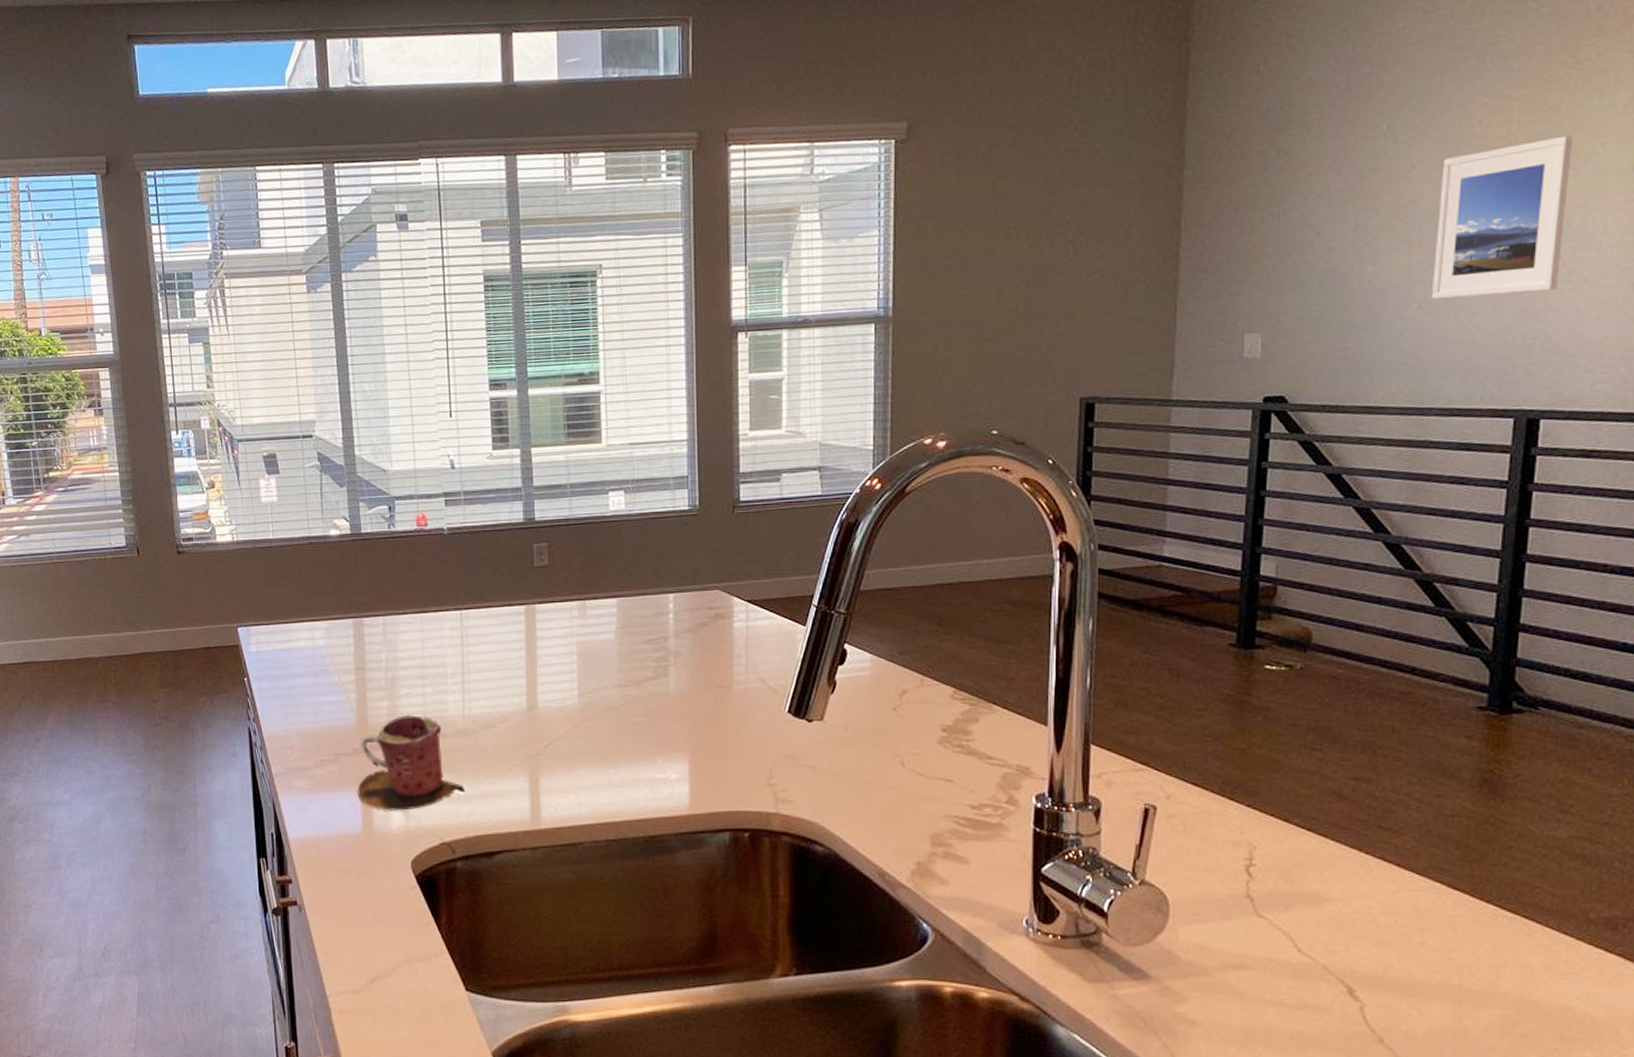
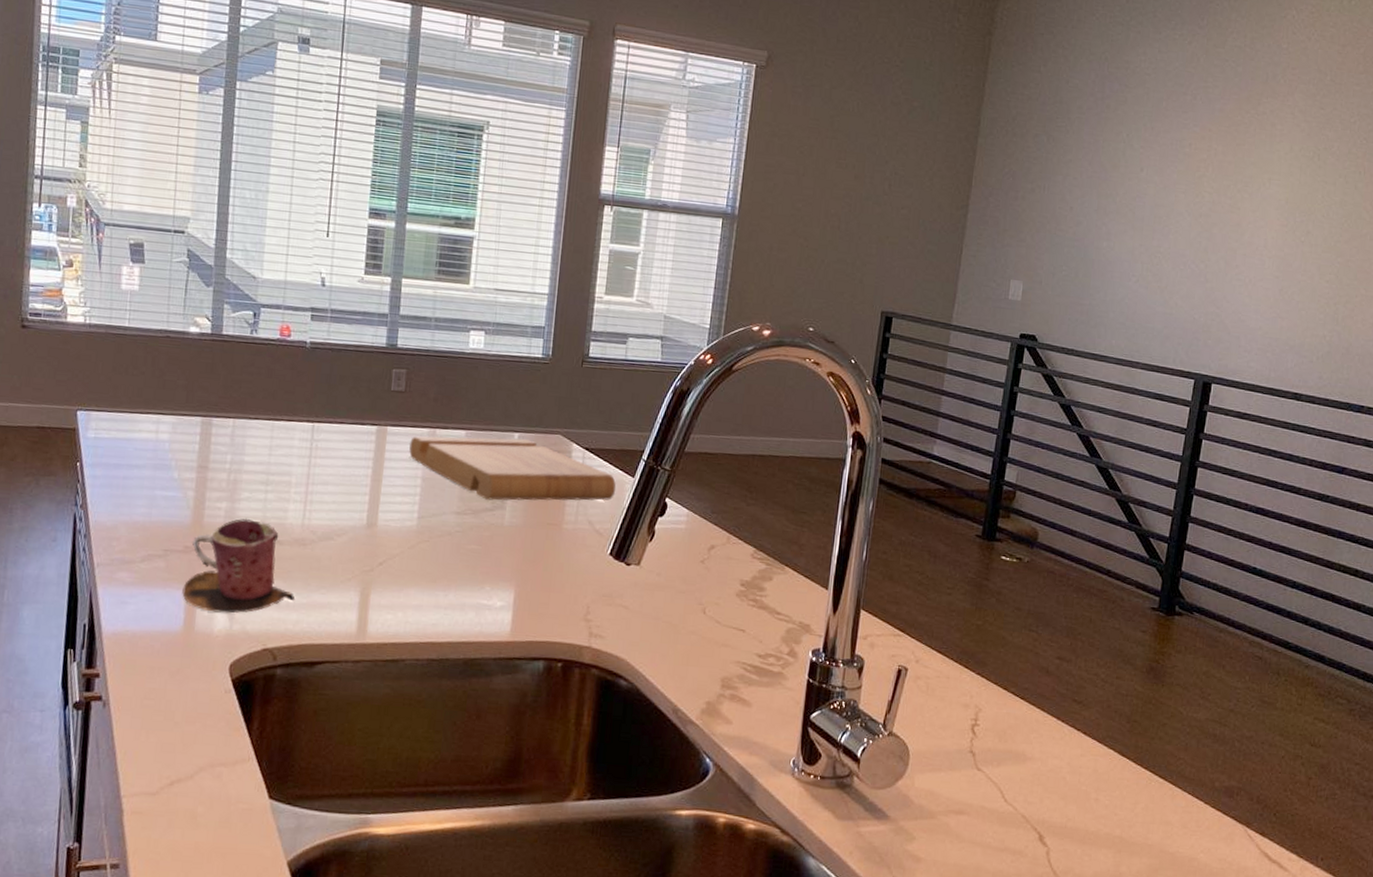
cutting board: none [559,599,787,668] -> present [409,435,617,501]
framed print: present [1431,135,1573,300] -> none [1146,167,1251,285]

